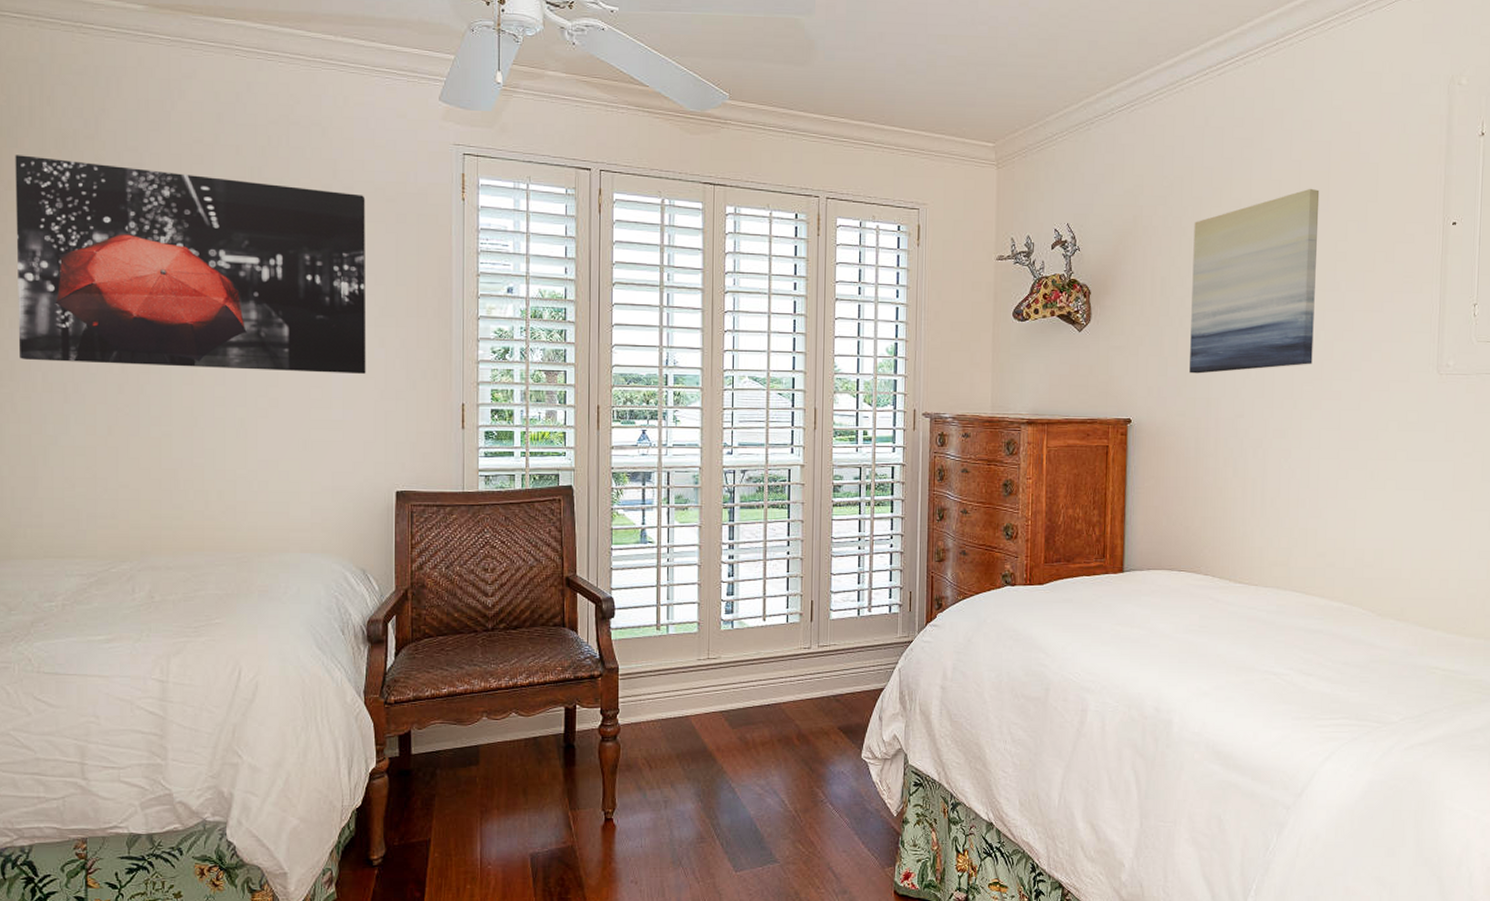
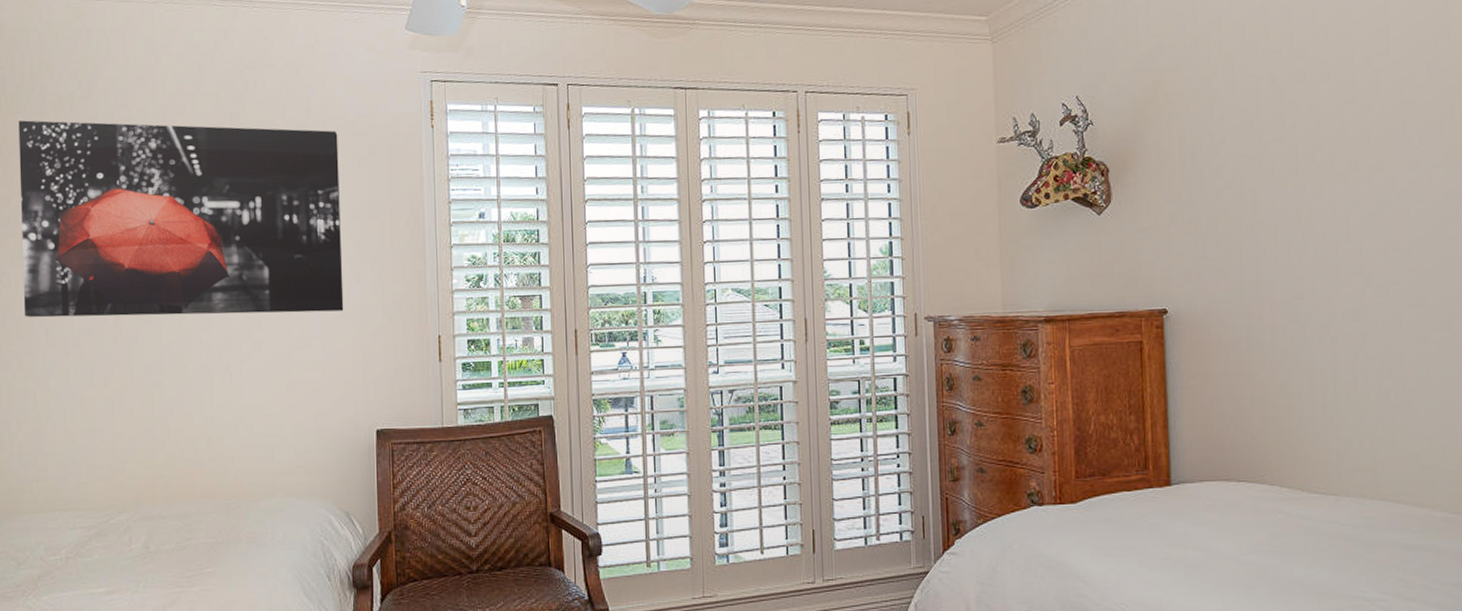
wall art: present [1189,188,1320,374] -> none [1226,31,1385,253]

